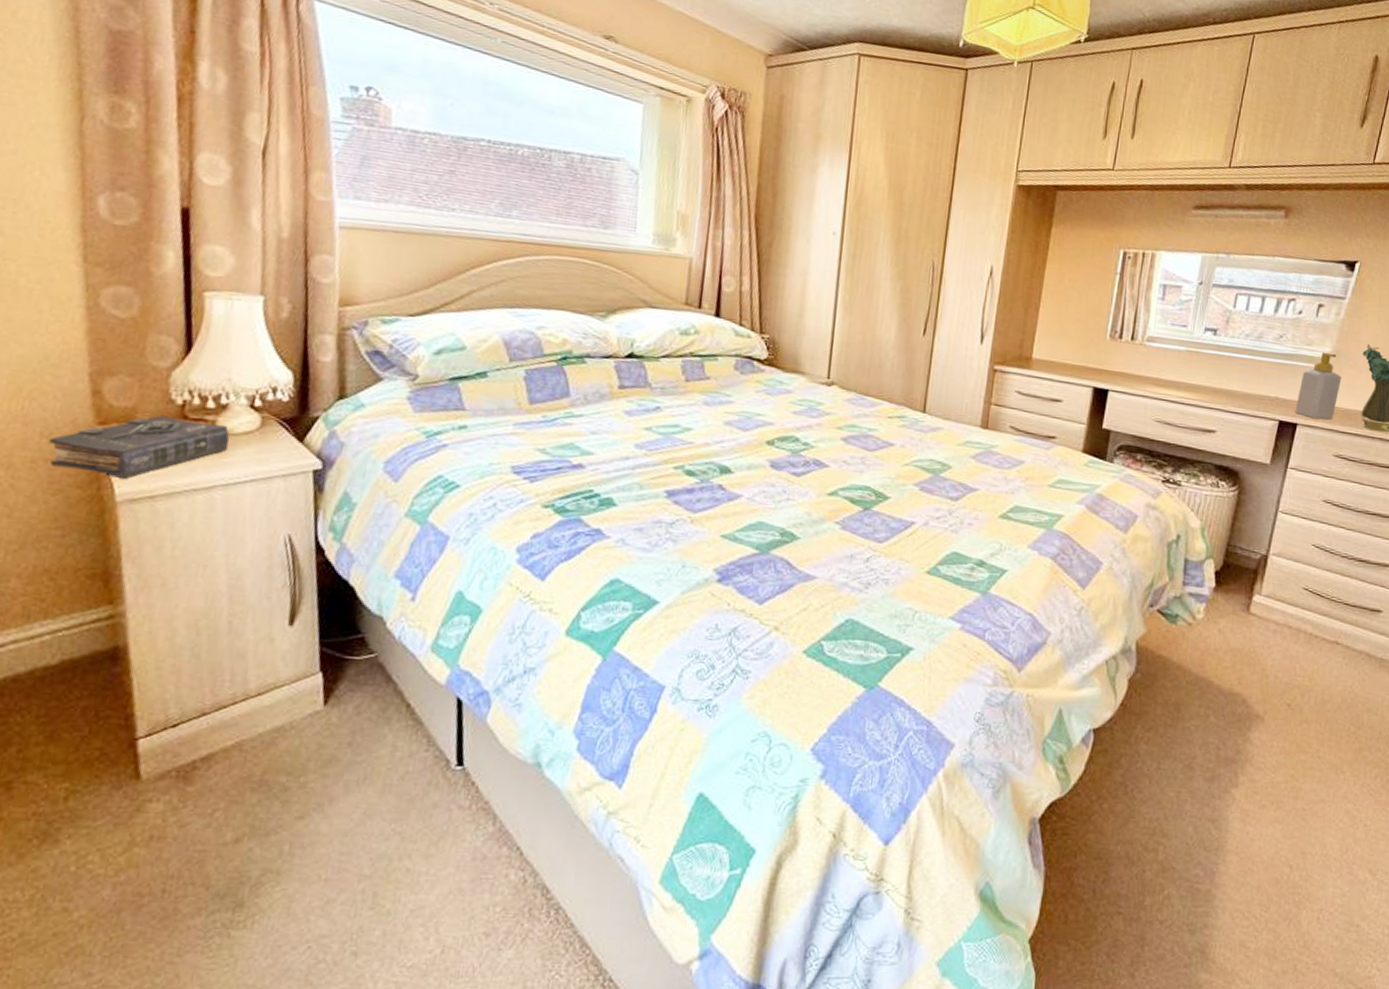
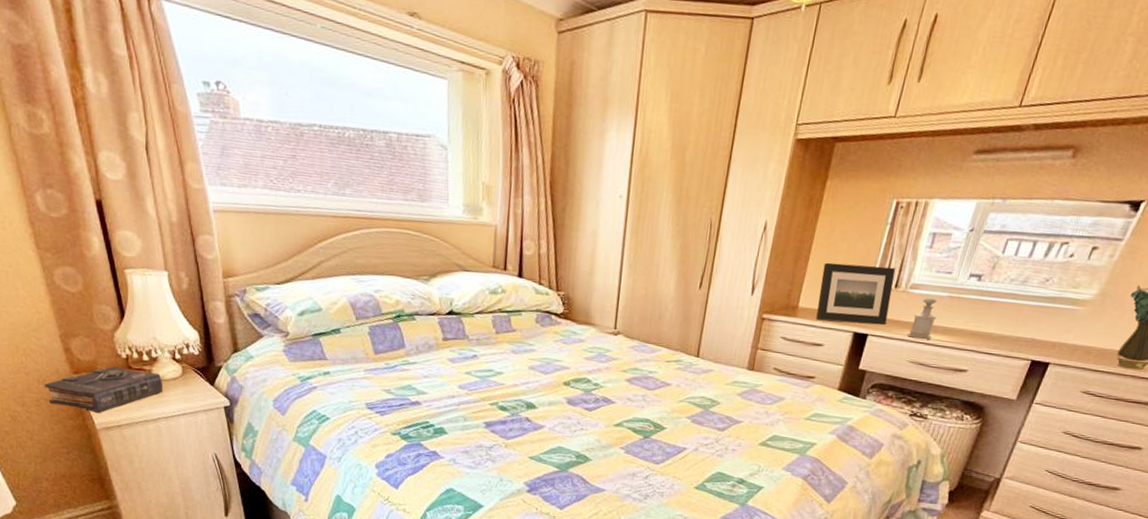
picture frame: none [1052,311,1130,380] -> present [816,262,895,325]
perfume bottle: none [1150,350,1177,397] -> present [907,296,938,340]
soap bottle: present [1295,352,1342,420] -> none [1049,294,1104,360]

